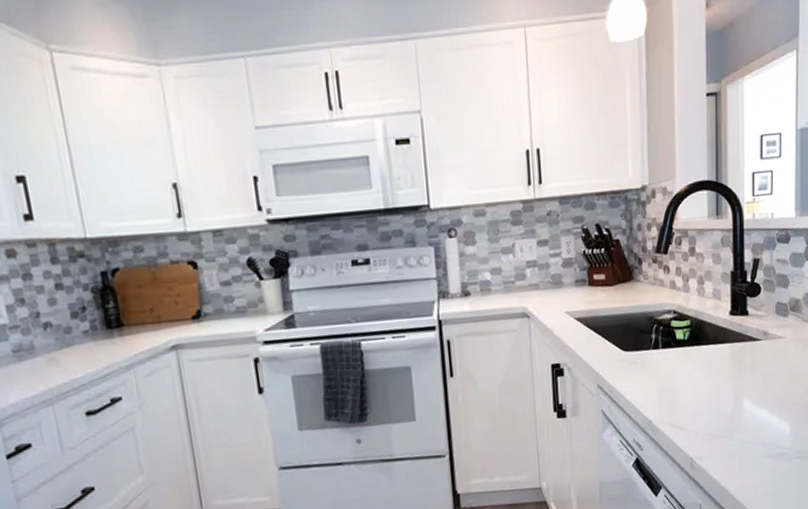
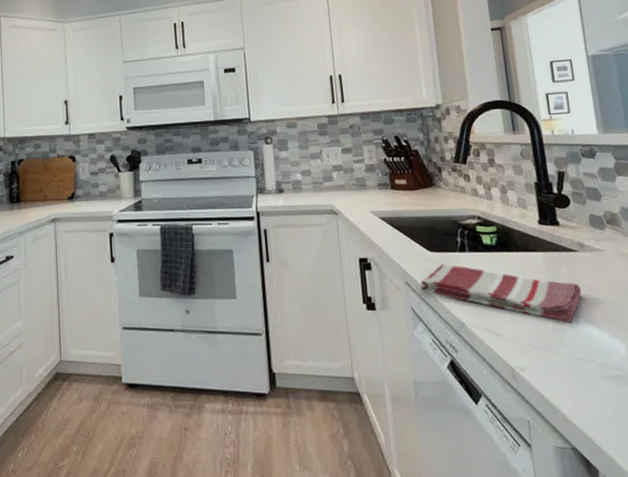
dish towel: none [612,363,759,411] -> present [420,264,581,323]

